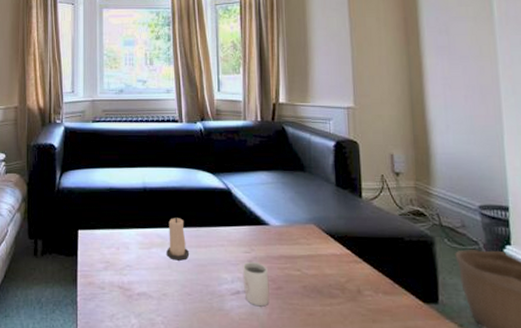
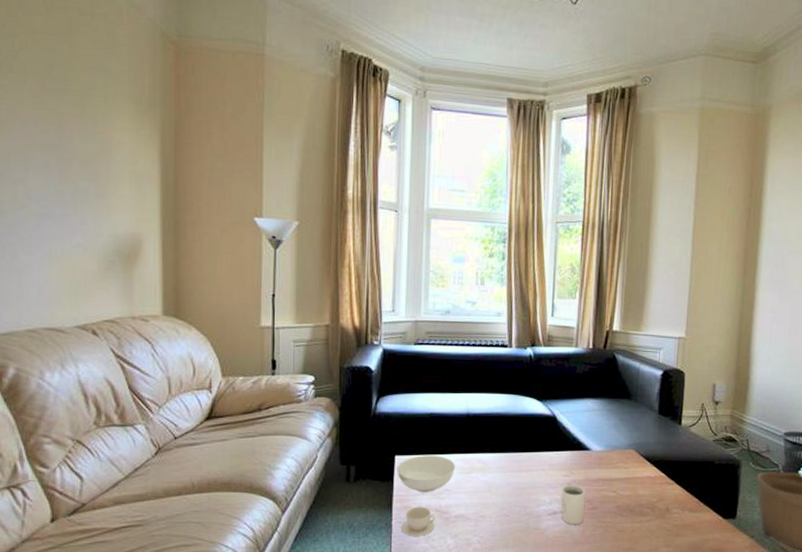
bowl: none [80,230,136,268] -> present [396,455,456,492]
teacup: none [86,282,119,314] -> present [401,506,435,536]
candle: present [167,216,190,261] -> none [487,442,510,484]

